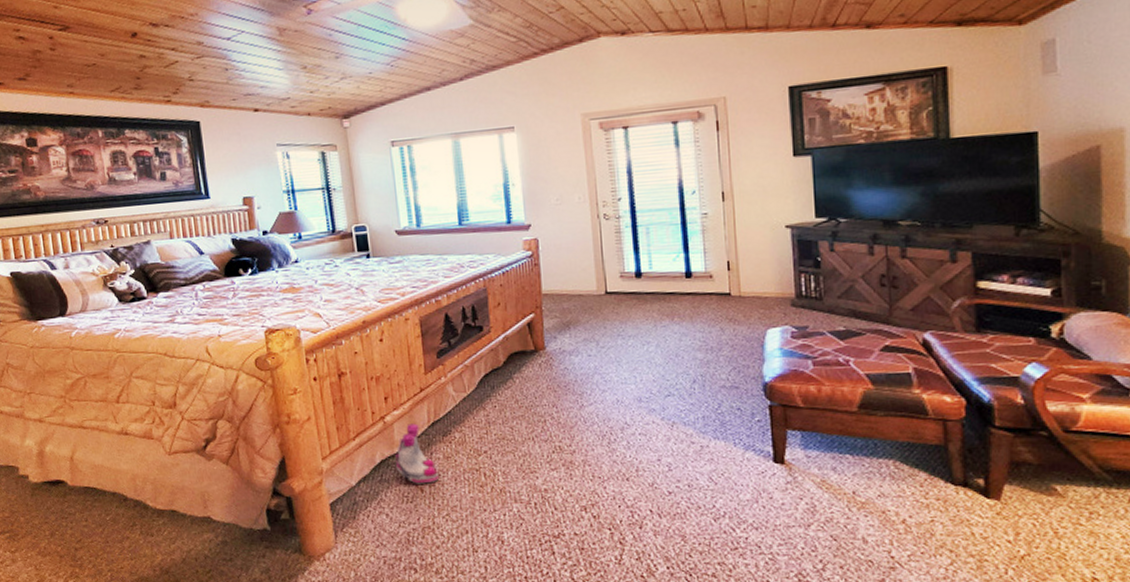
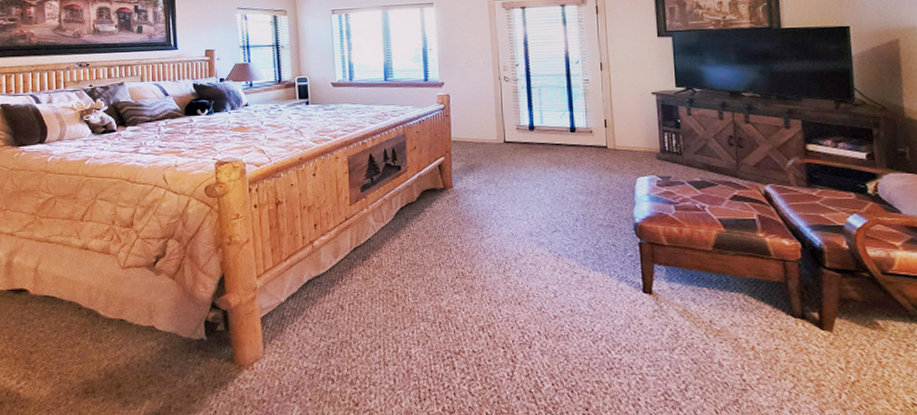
boots: present [395,423,439,484] -> none [320,248,357,302]

